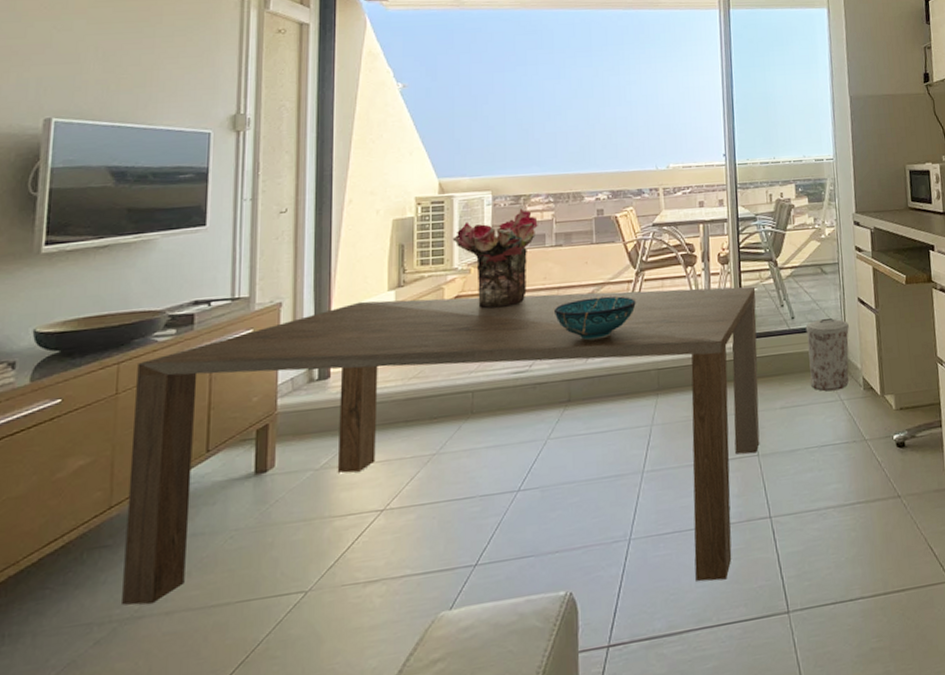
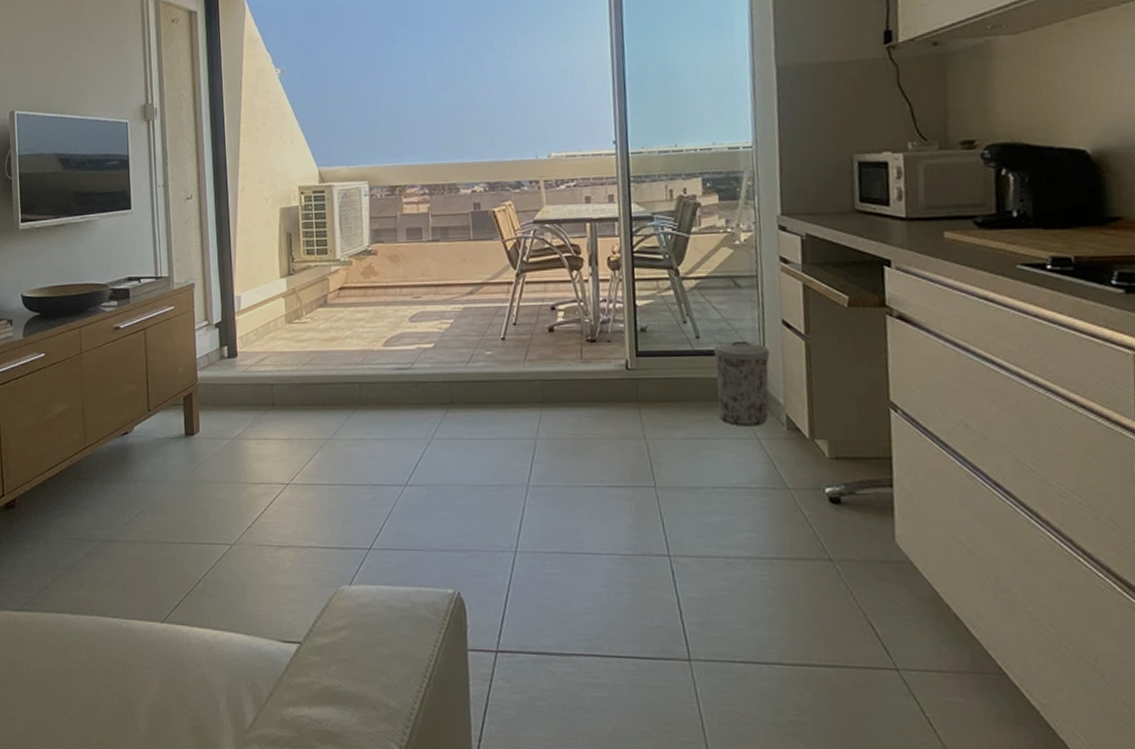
dining table: present [122,286,760,606] -> none [93,287,657,611]
bouquet: present [452,208,538,309] -> none [334,200,414,302]
decorative bowl: present [553,296,636,341] -> none [432,297,517,343]

